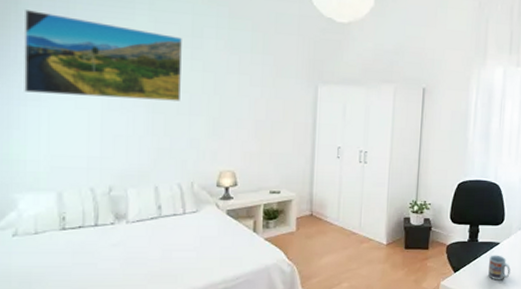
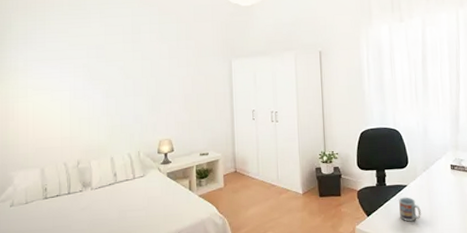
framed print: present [24,10,182,101] -> none [16,30,126,92]

